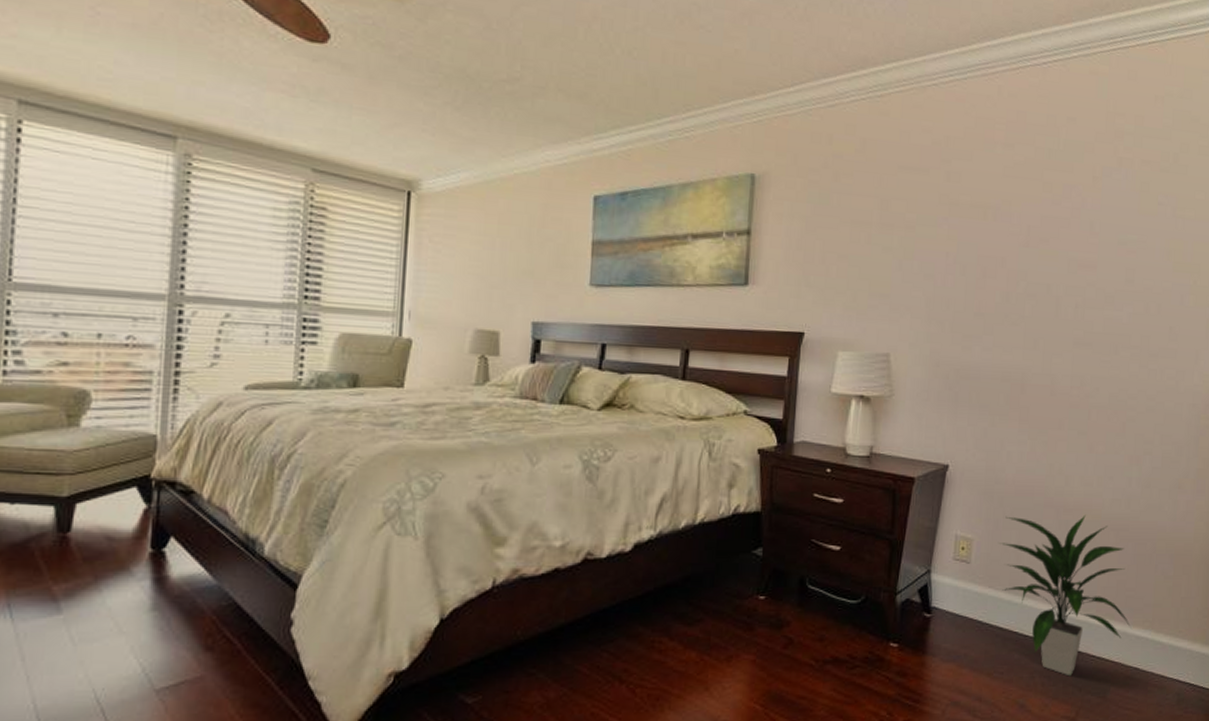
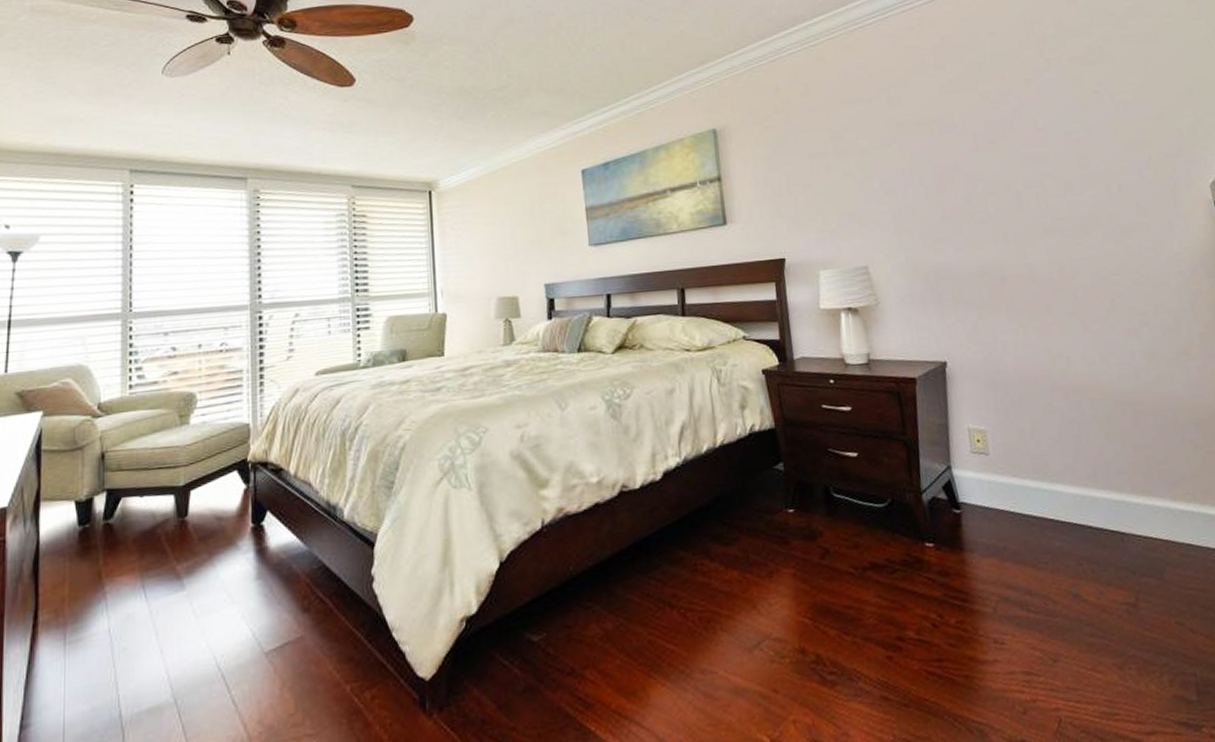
indoor plant: present [999,514,1131,677] -> none [1013,393,1171,560]

